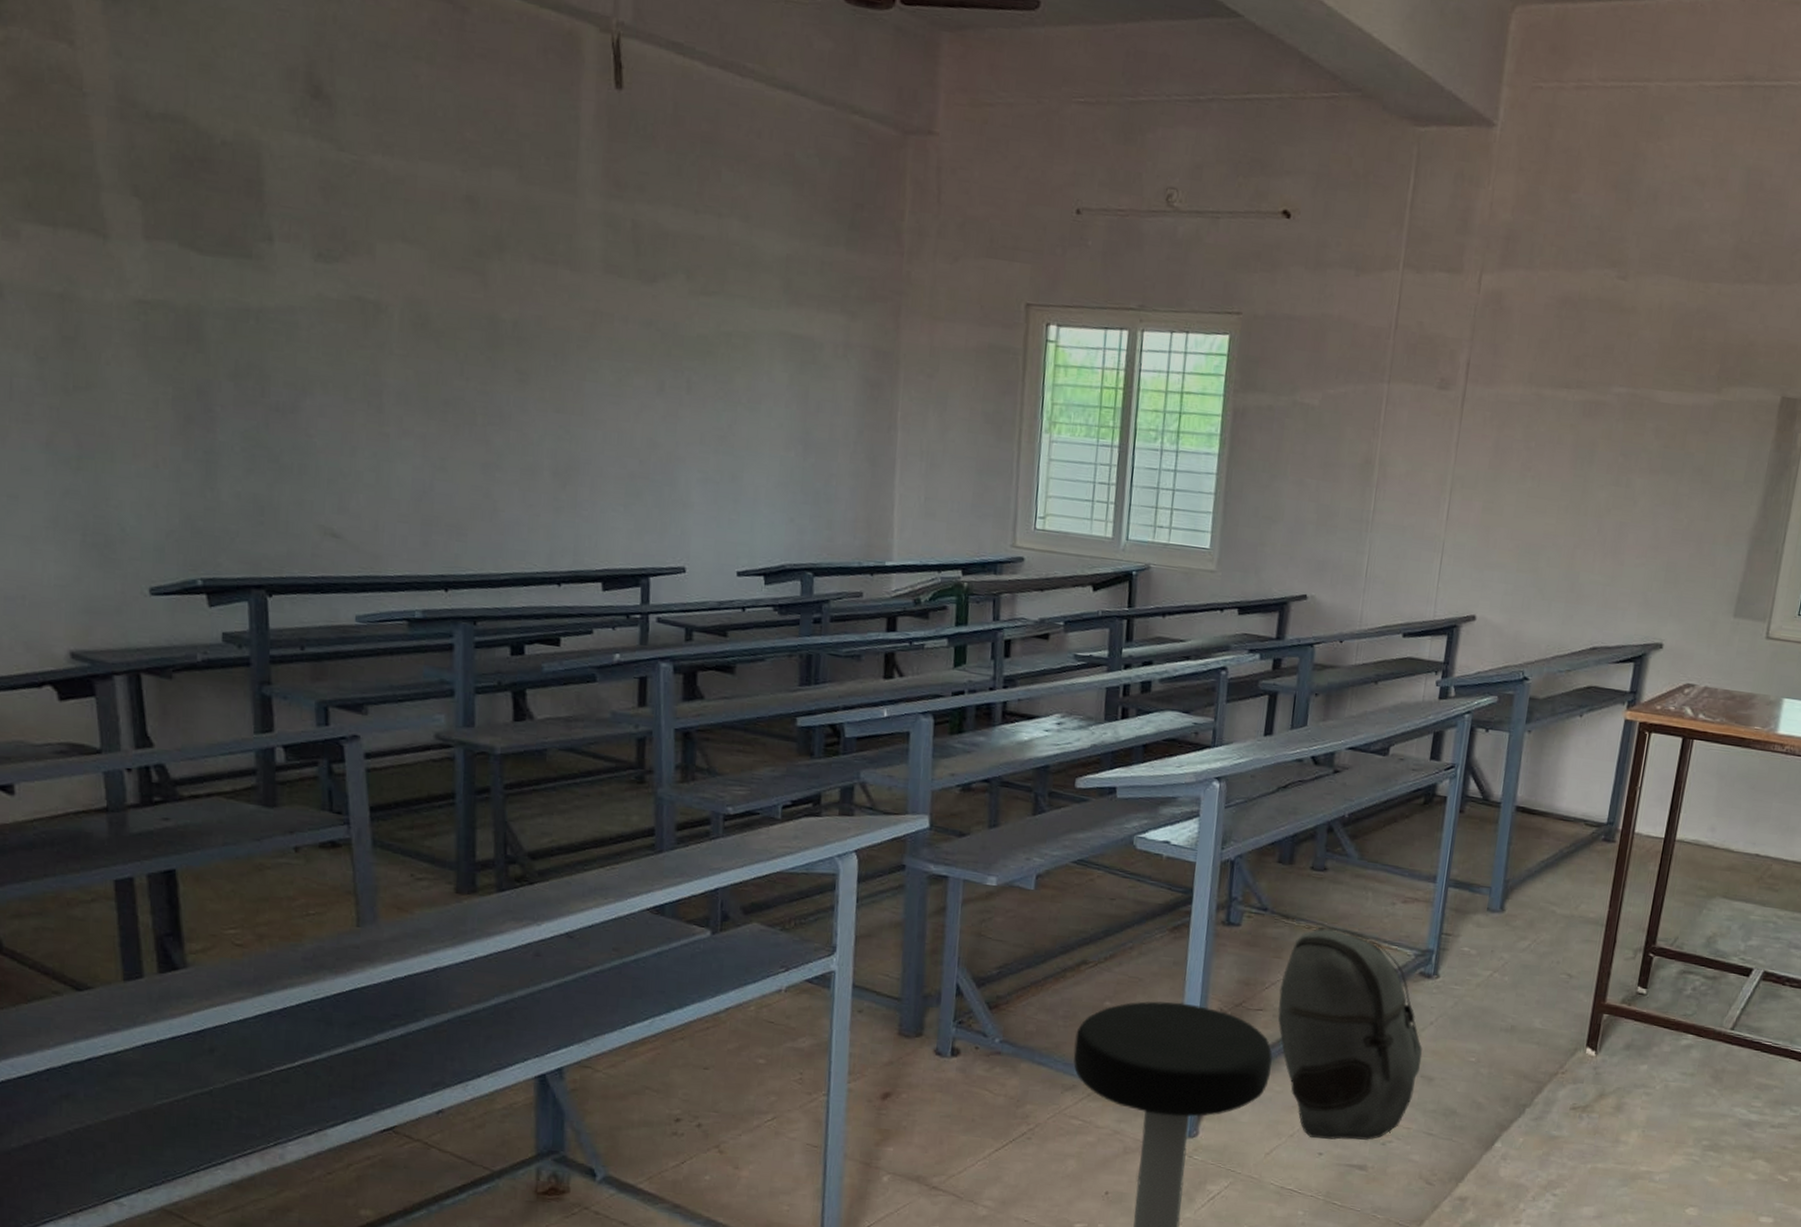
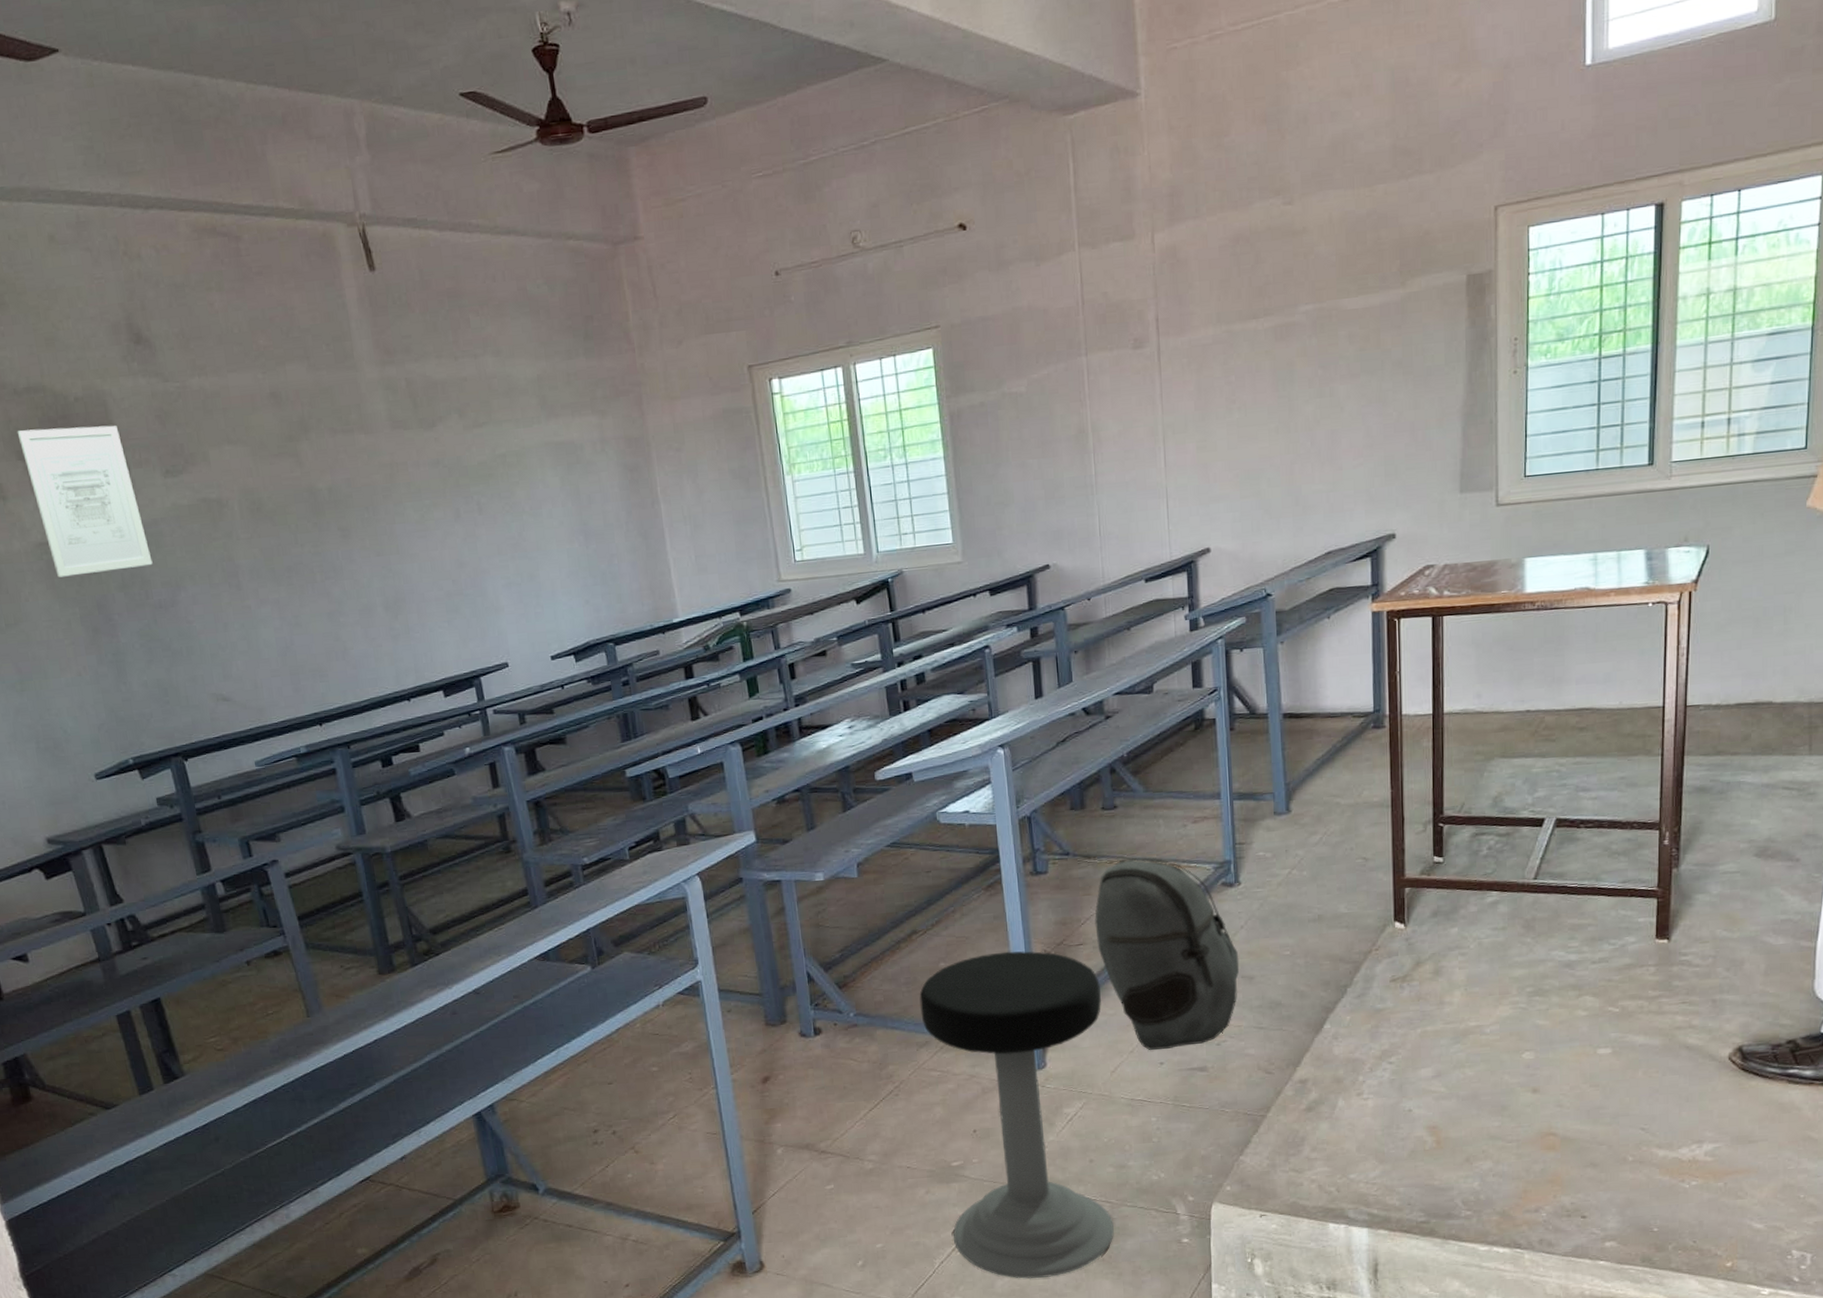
wall art: none [139,161,279,359] -> present [17,425,153,578]

